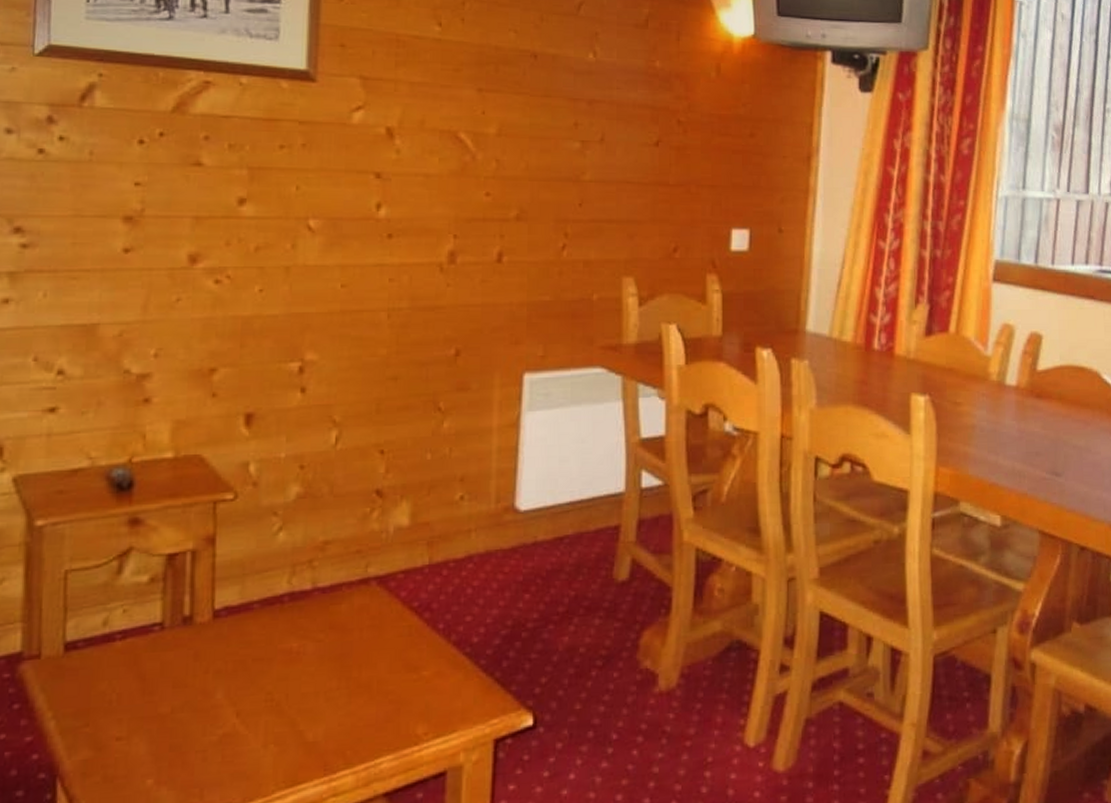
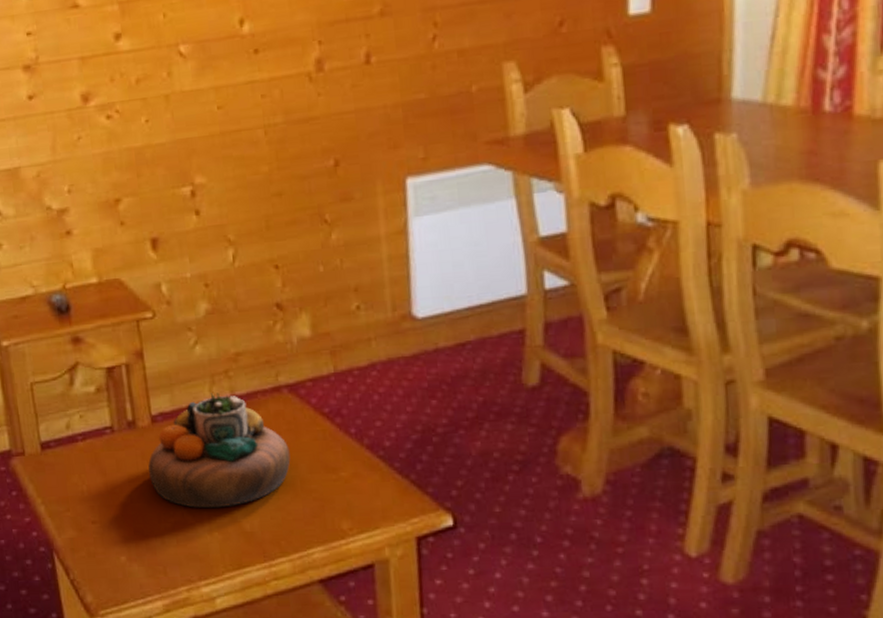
decorative bowl: none [200,584,370,717] -> present [148,393,291,509]

